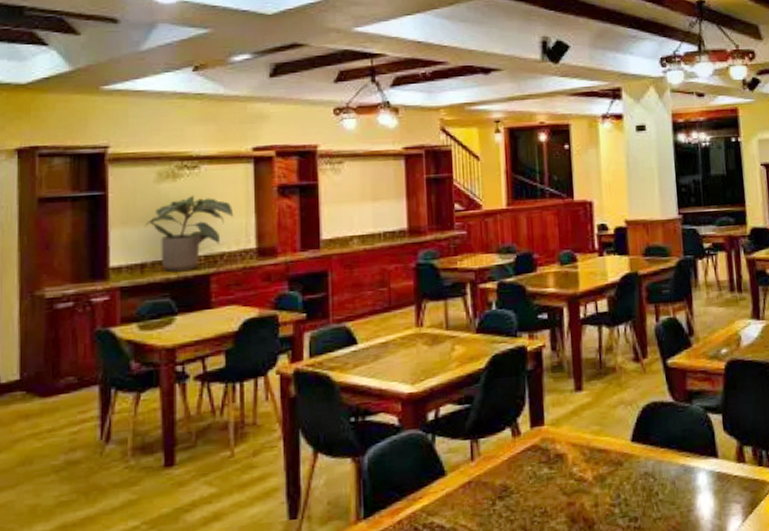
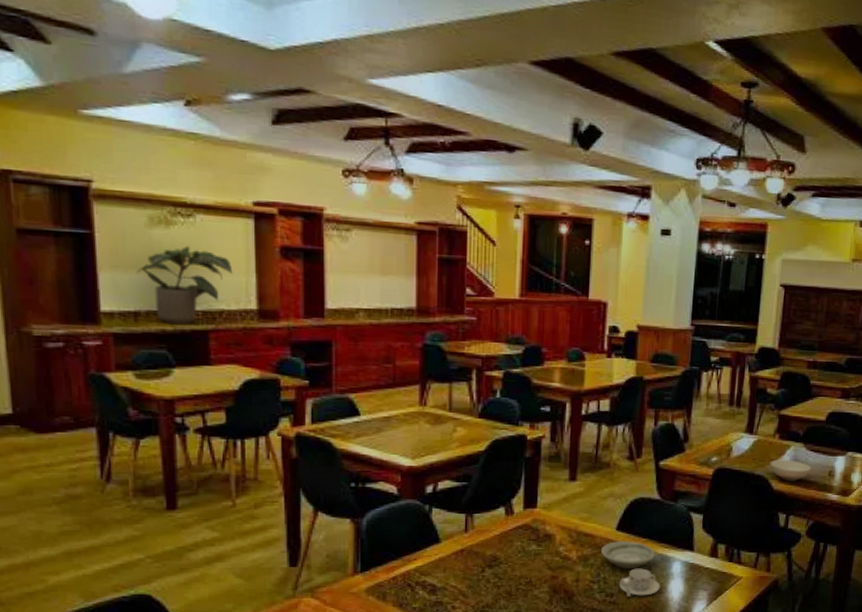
saucer: none [618,453,677,487] -> present [601,540,655,570]
teacup: none [641,483,688,520] -> present [618,568,661,597]

